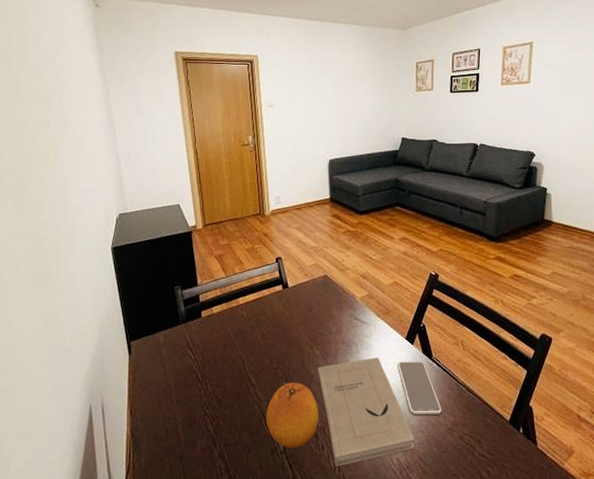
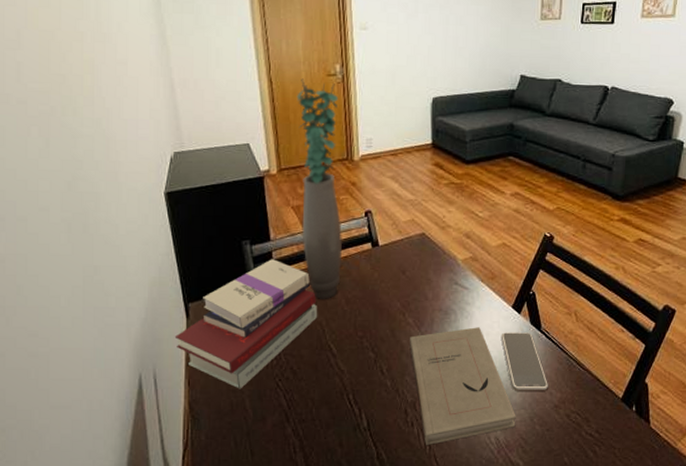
books: none [119,301,239,417] -> present [174,259,318,389]
vase: none [217,149,258,335] -> present [297,78,343,299]
fruit: present [266,382,318,448] -> none [348,352,409,424]

